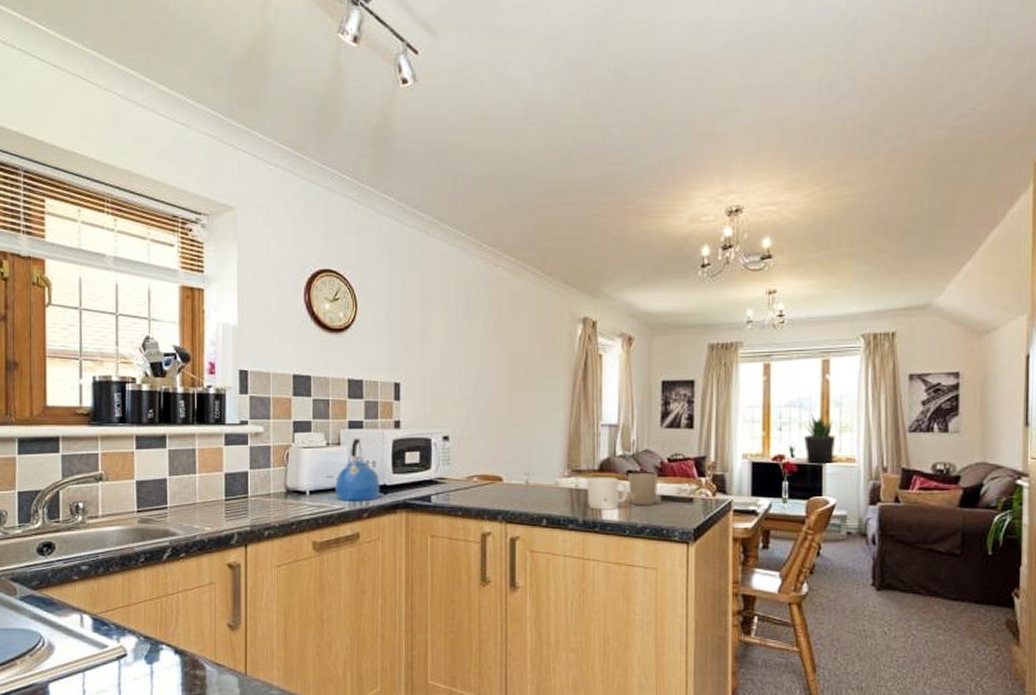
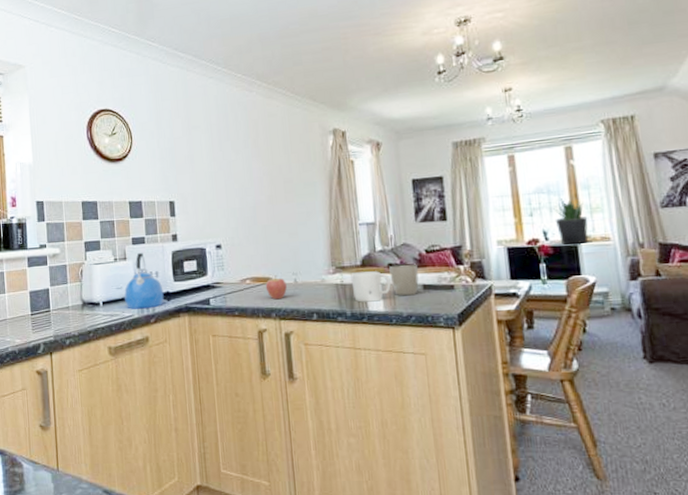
fruit: none [494,474,517,501] -> present [265,275,287,300]

